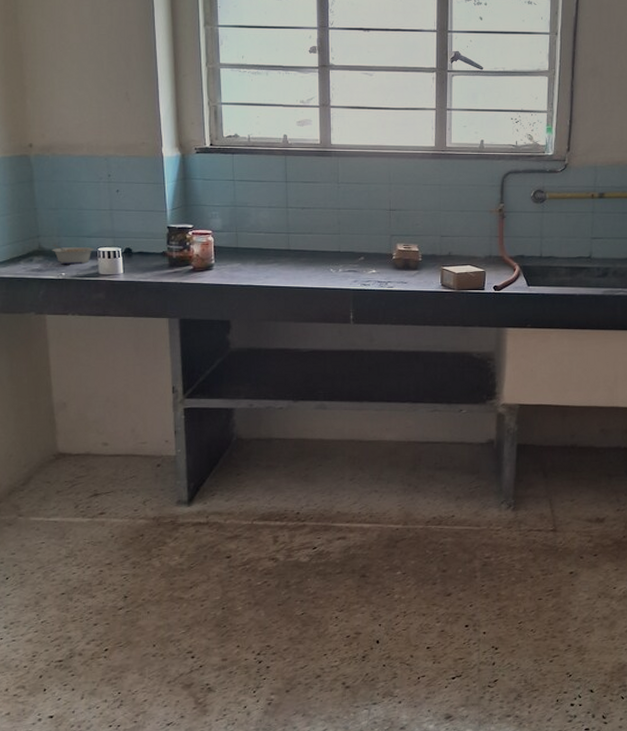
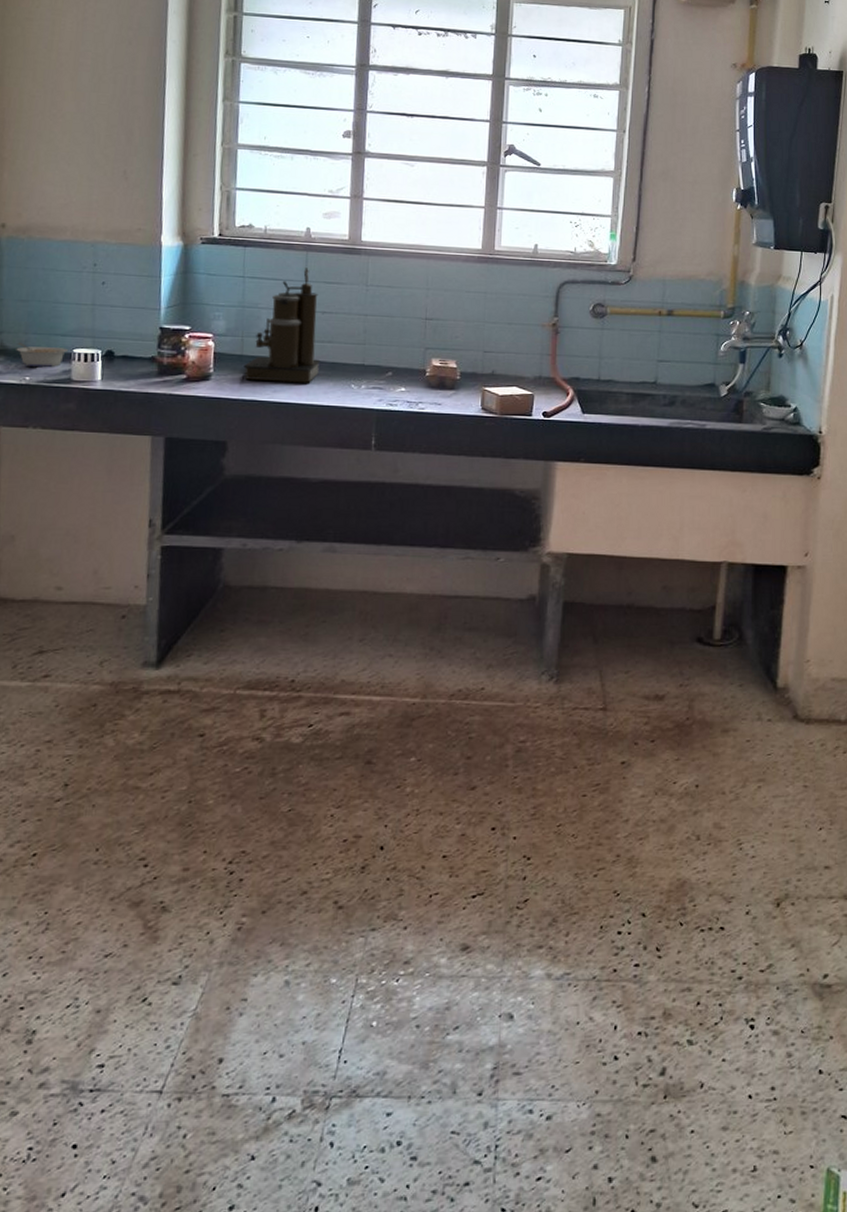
coffee maker: none [239,170,303,269] -> present [243,267,321,383]

